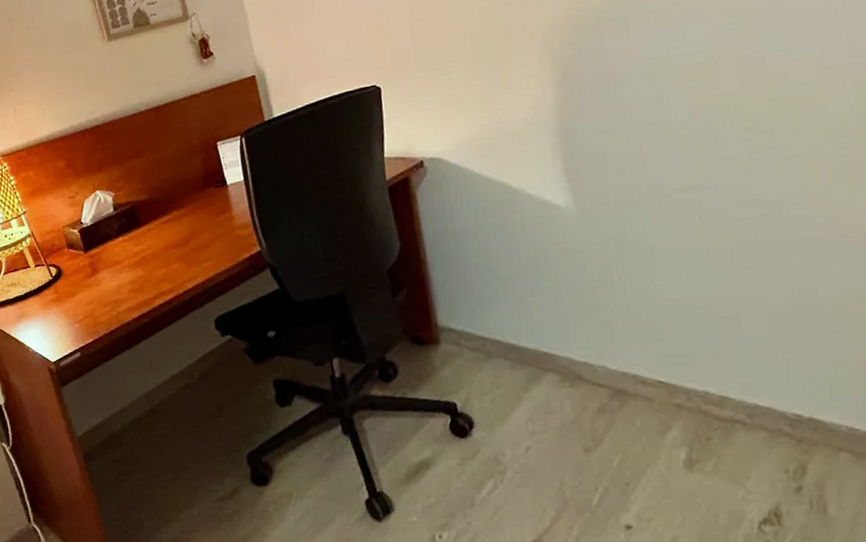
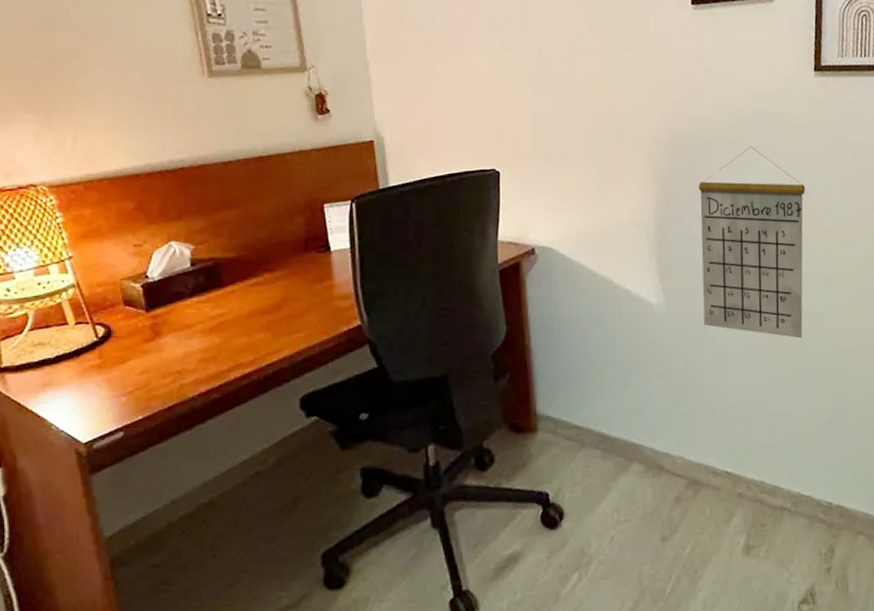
calendar: none [608,13,755,231] -> present [698,146,805,339]

